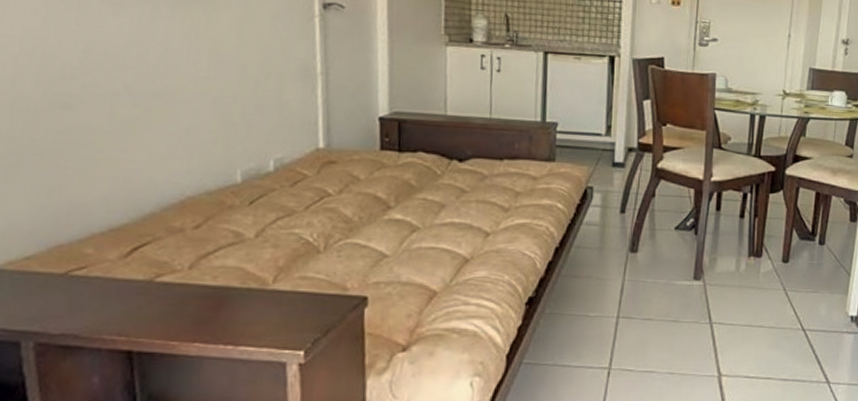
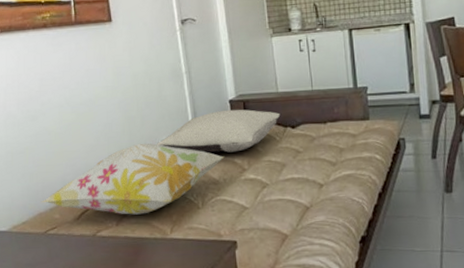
decorative pillow: none [63,159,364,256] -> present [41,143,225,215]
pillow: none [265,129,446,184] -> present [156,109,281,153]

